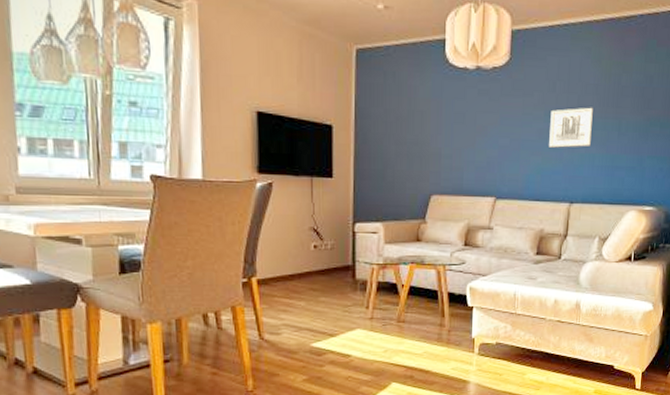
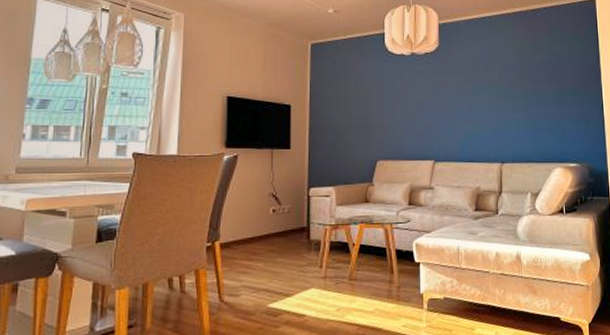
wall art: present [549,107,593,148] -> none [477,81,514,116]

